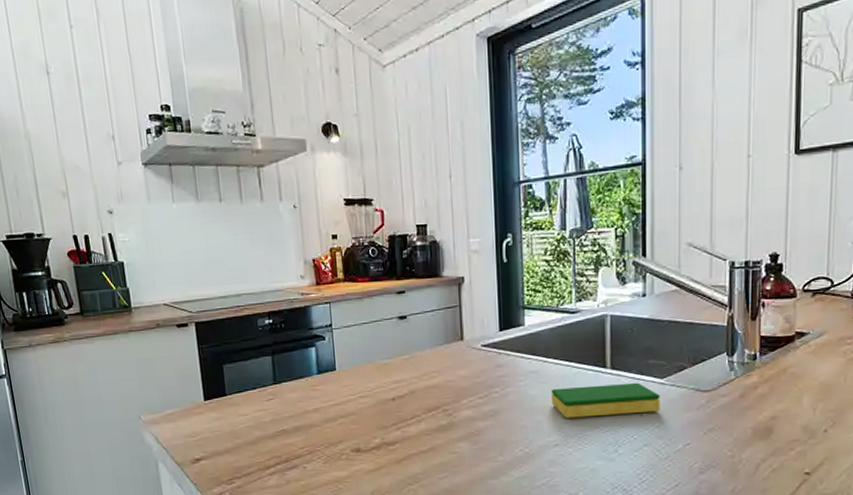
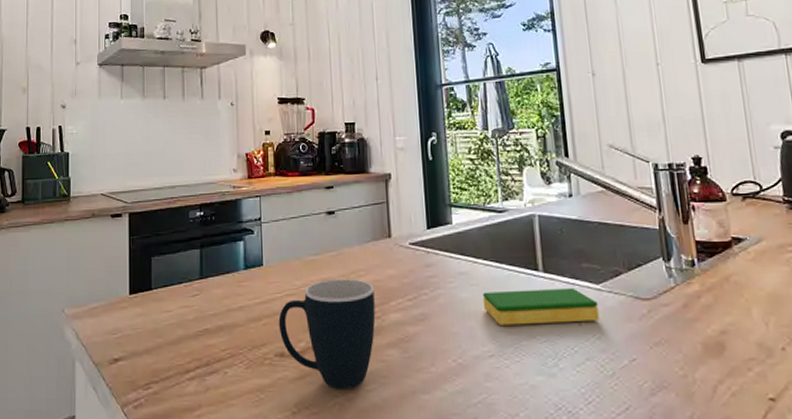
mug: none [353,380,448,478] -> present [278,279,376,389]

